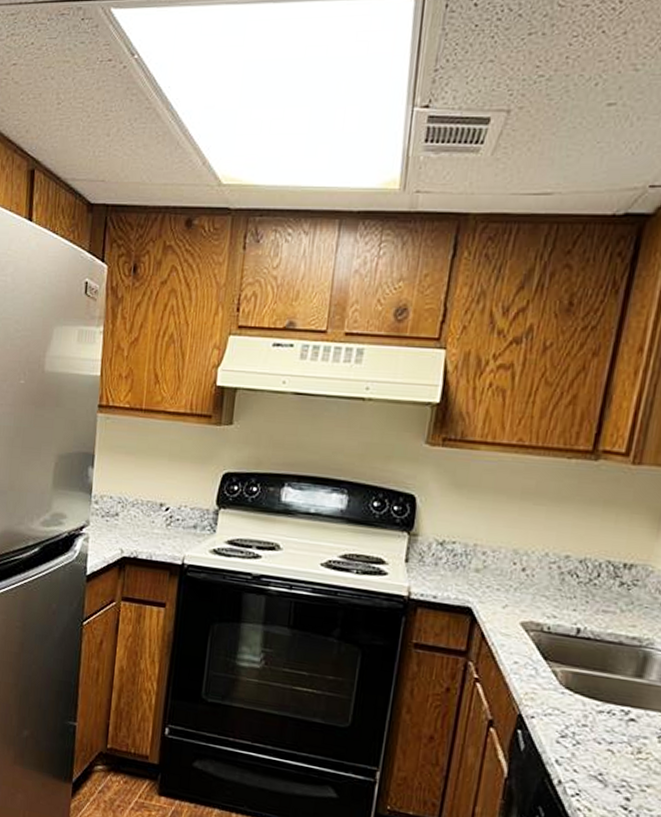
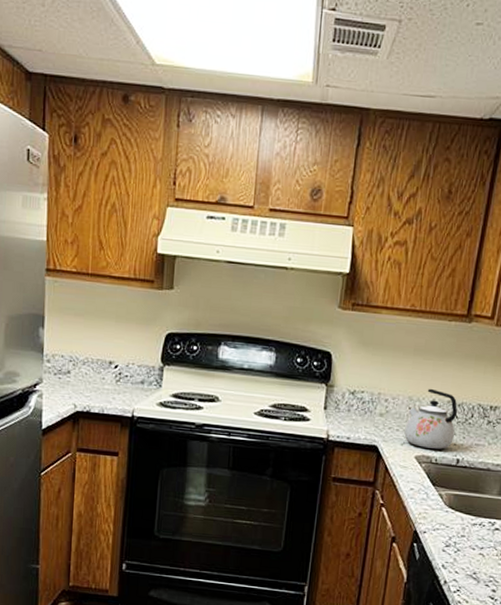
kettle: none [506,539,579,616] -> present [404,388,458,449]

